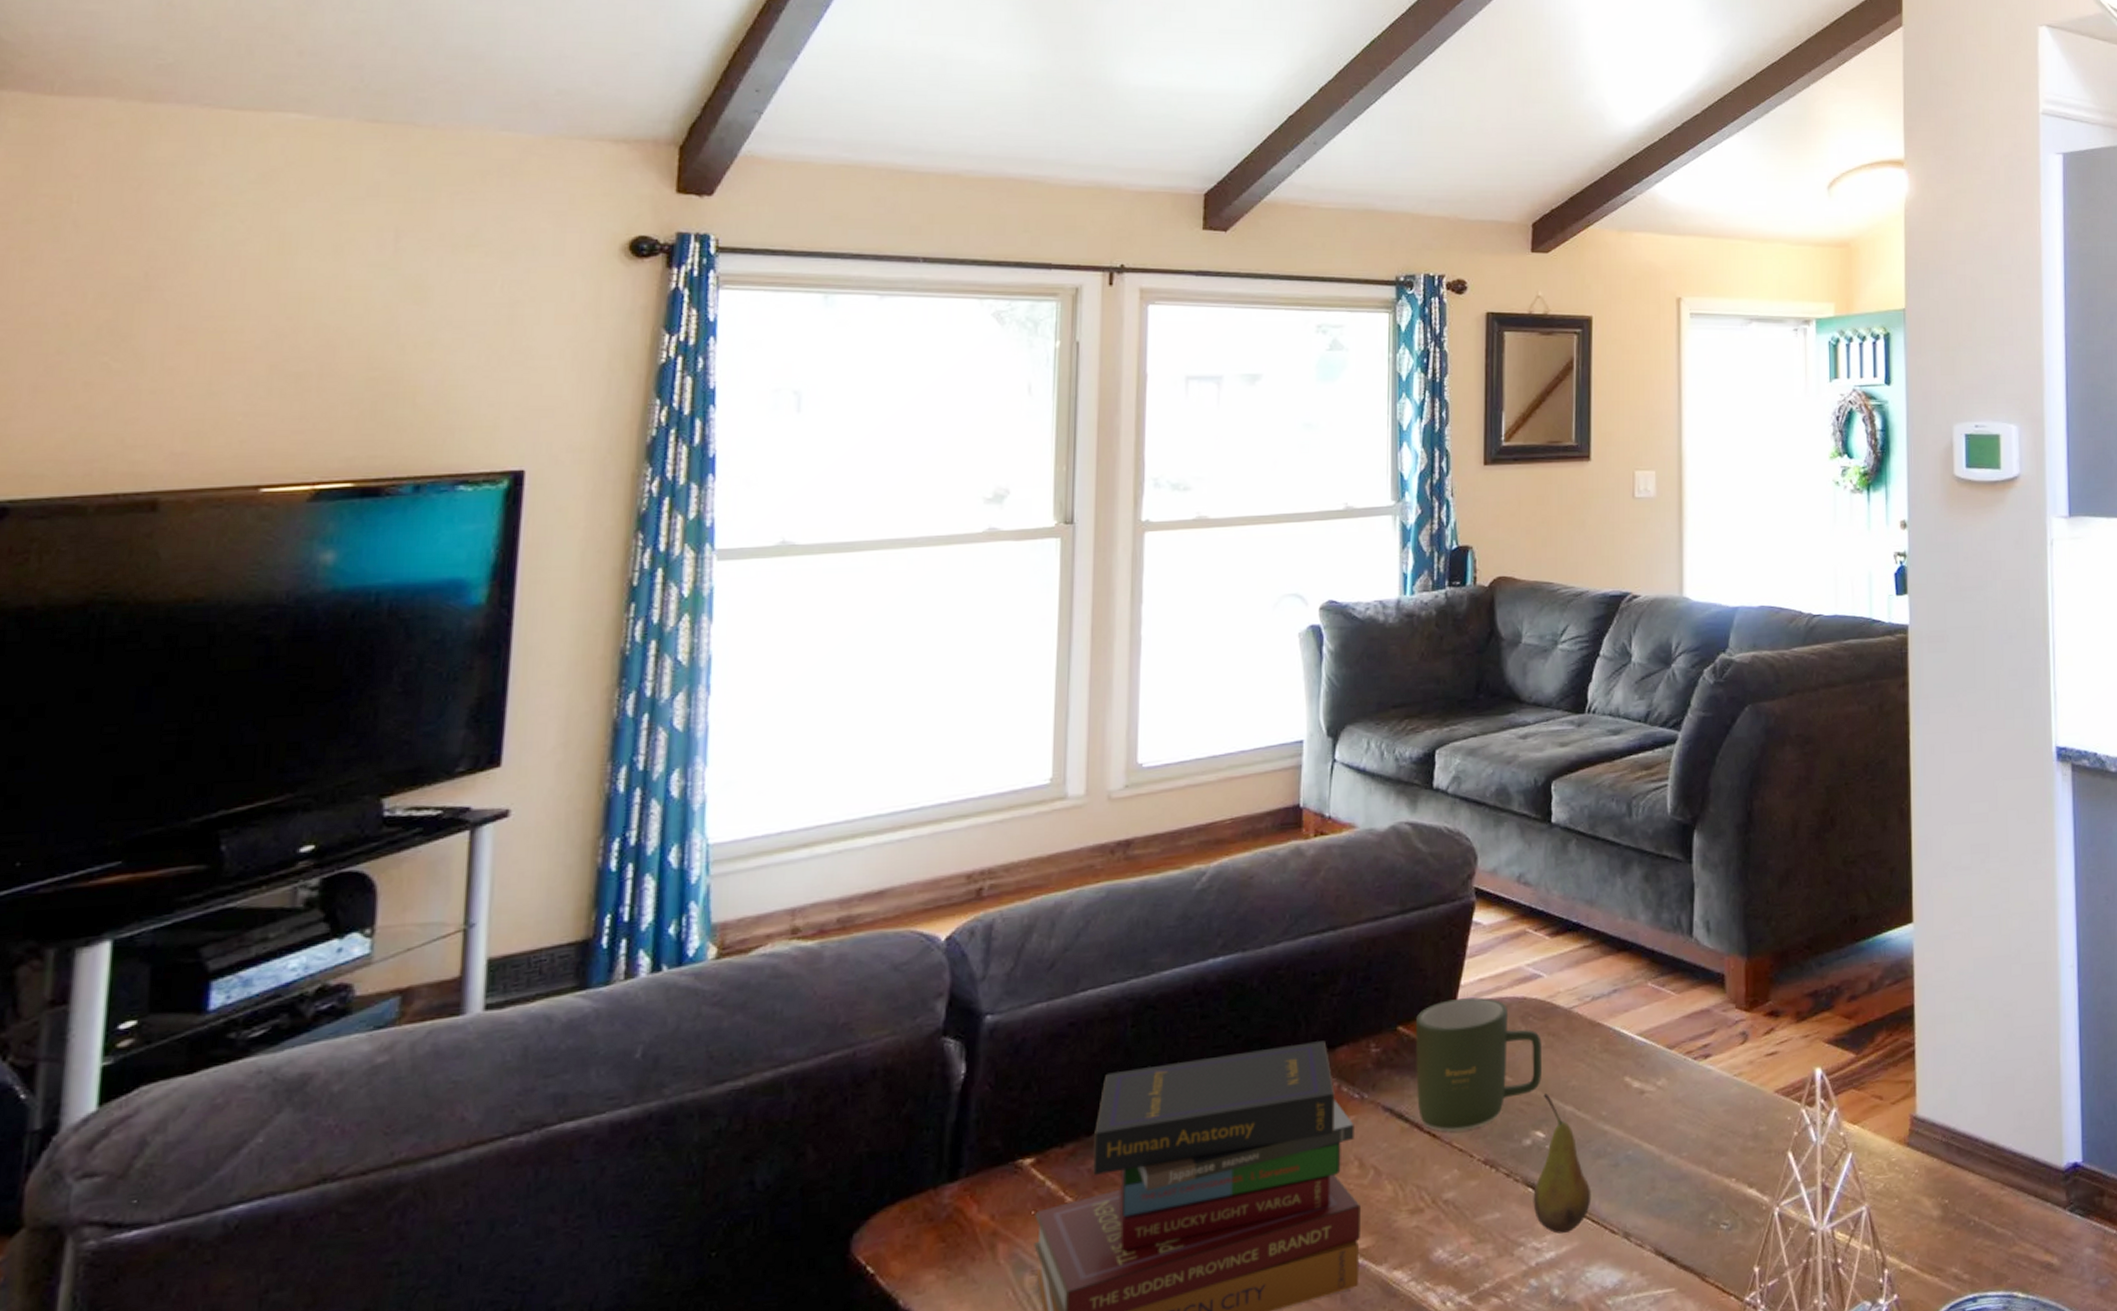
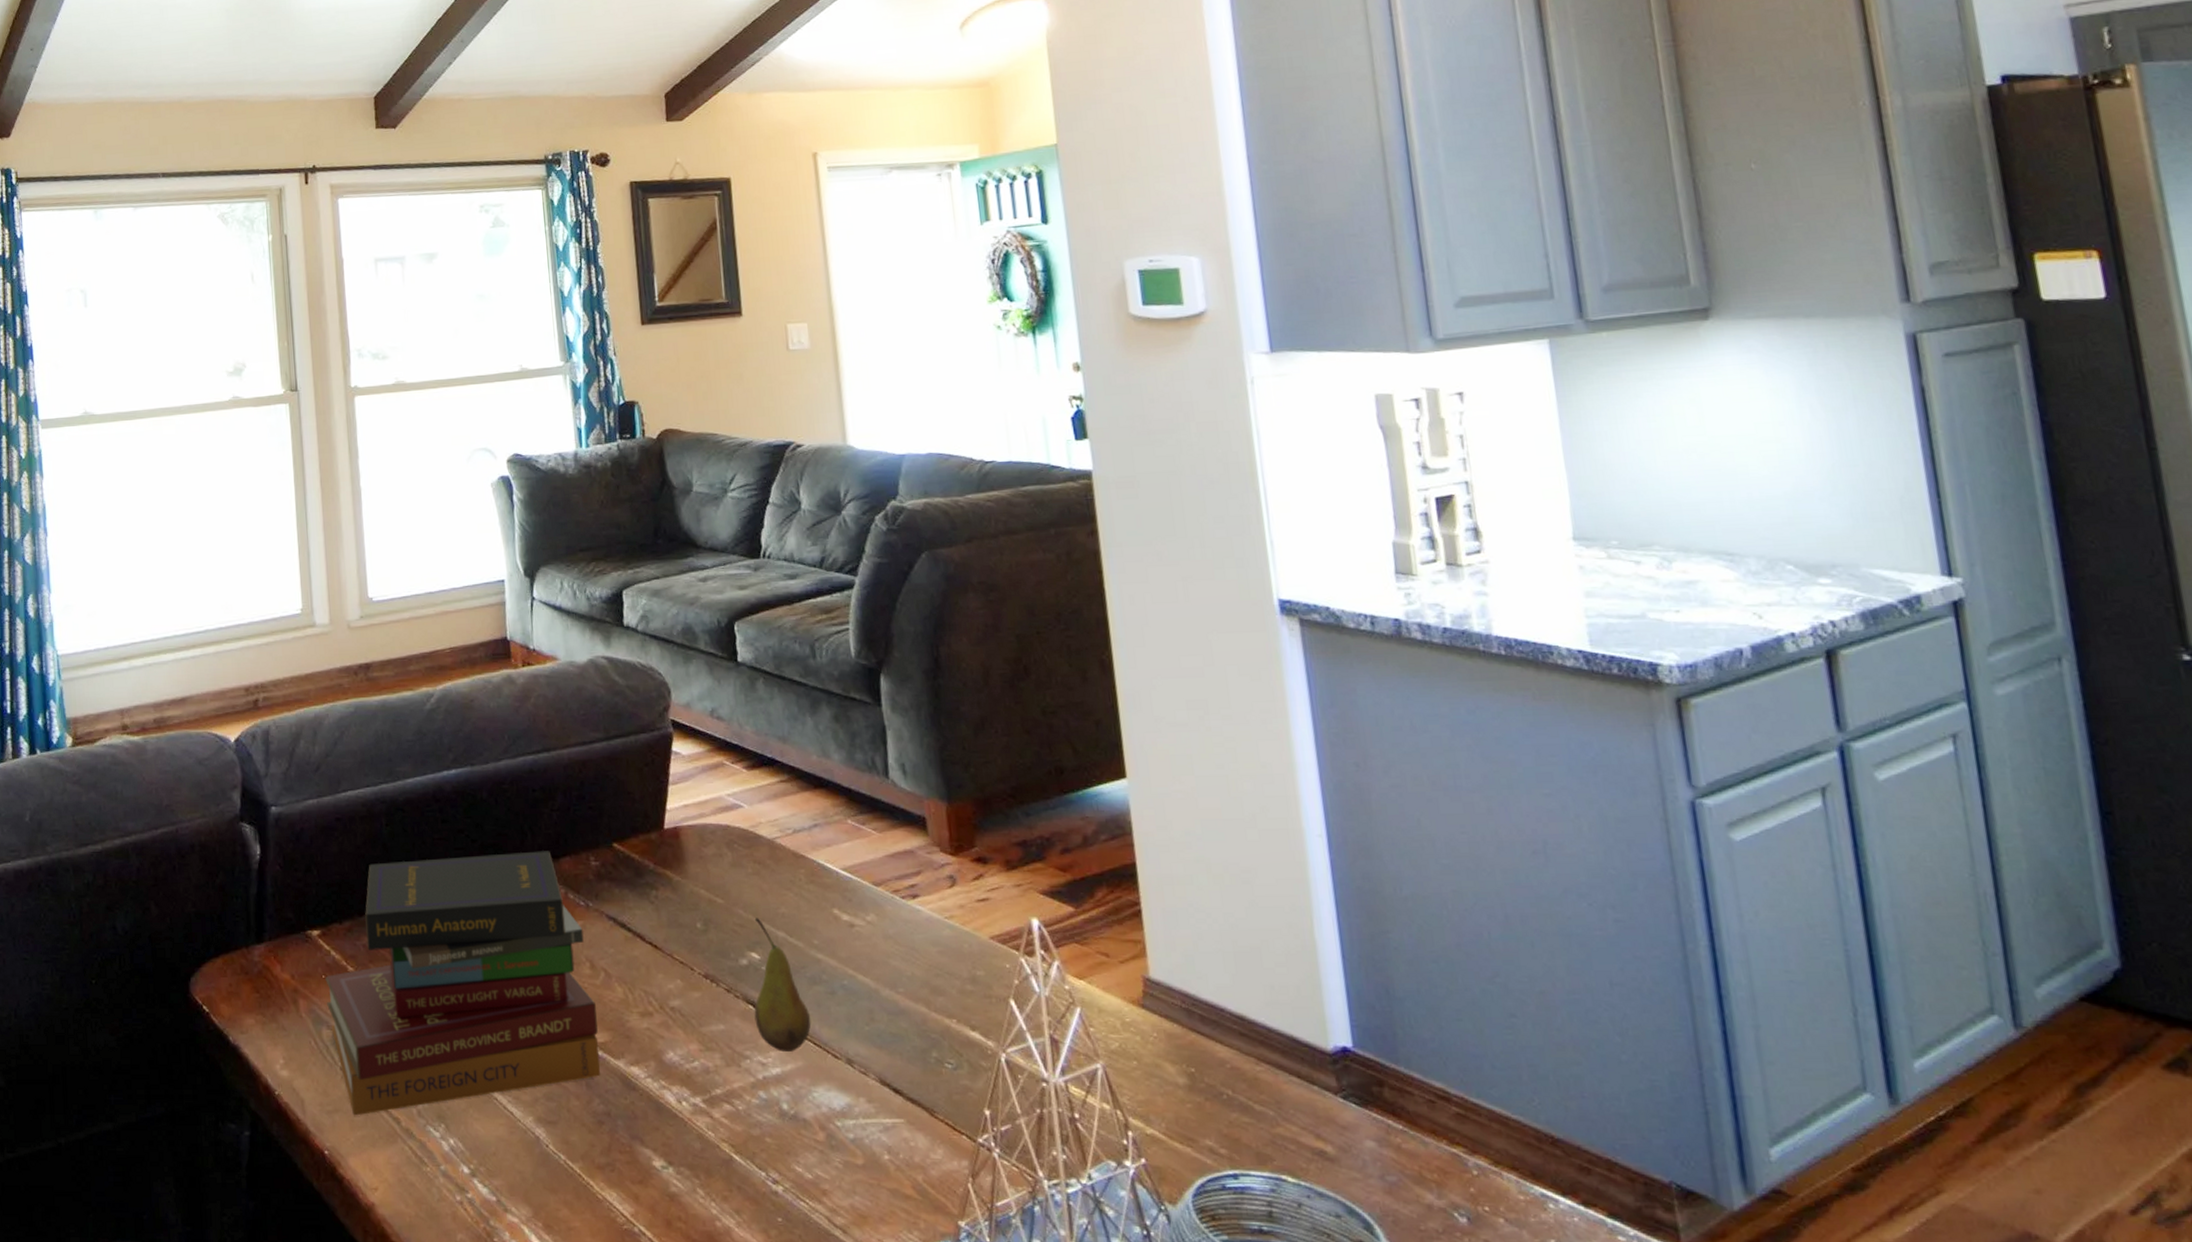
mug: present [1415,997,1542,1132] -> none [628,822,752,945]

